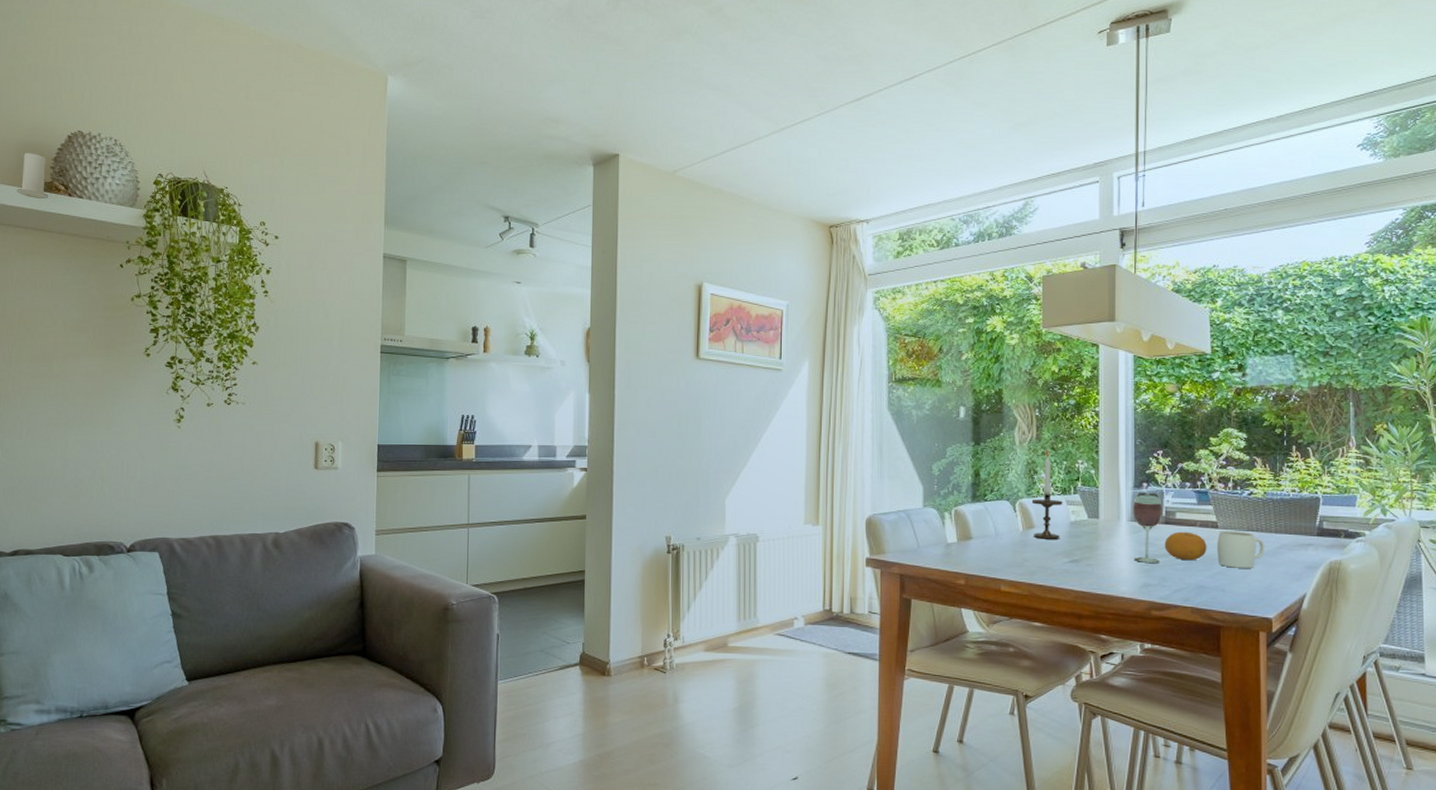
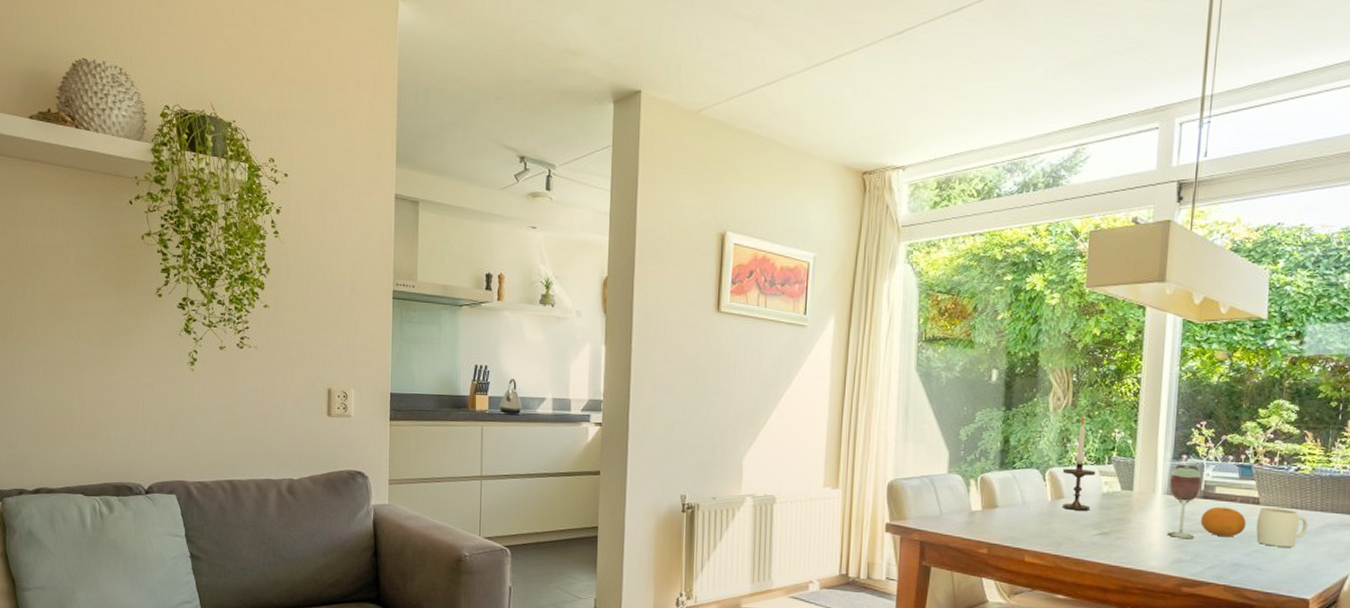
candle: present [16,153,48,198] -> none [23,81,55,130]
kettle: none [485,428,509,463] -> present [499,379,522,415]

